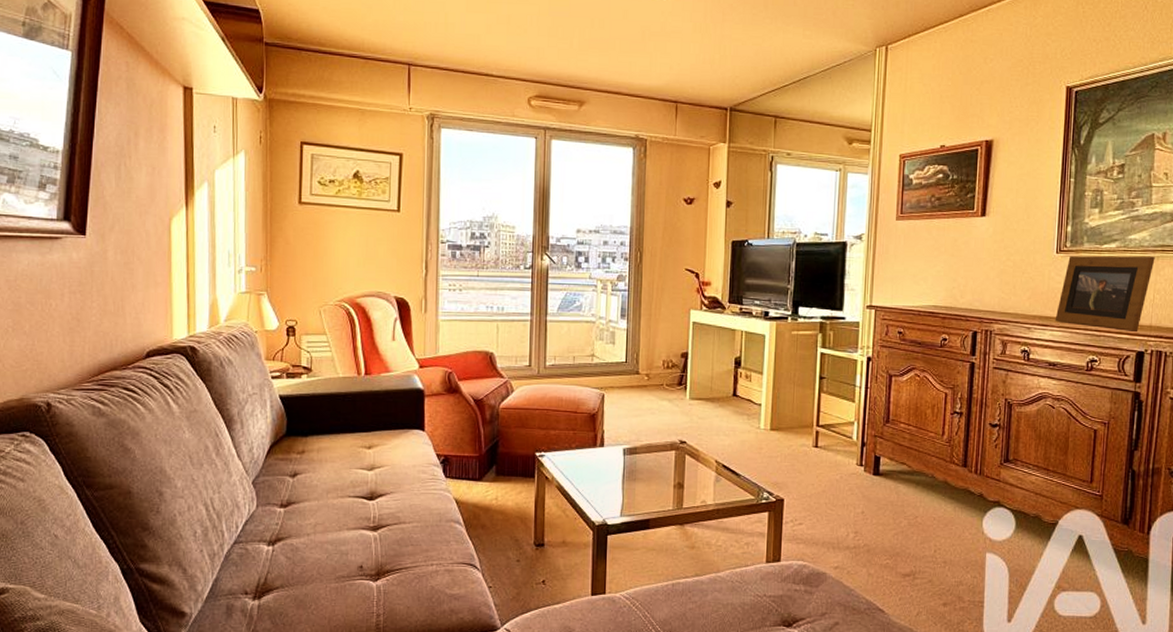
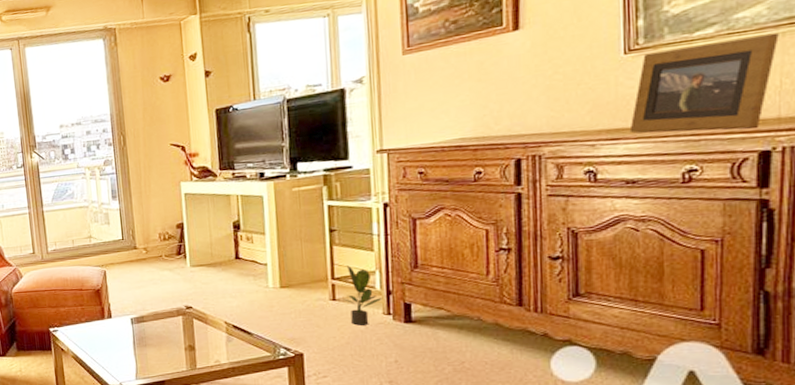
potted plant: none [825,414,857,474] -> present [344,266,382,326]

